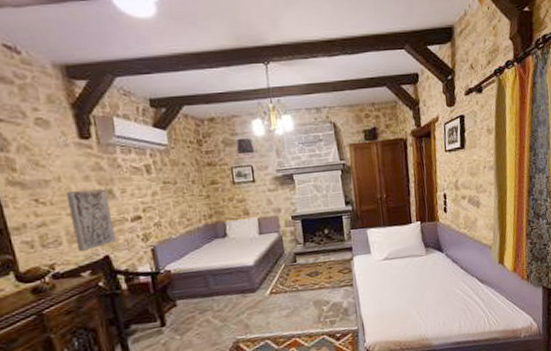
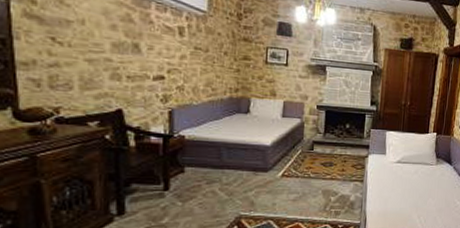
stone plaque: present [65,189,116,251] -> none [87,37,134,100]

